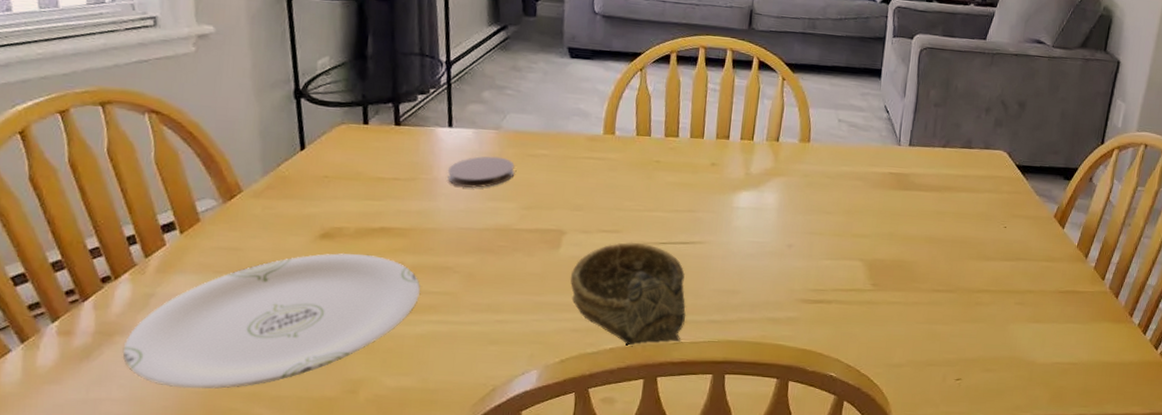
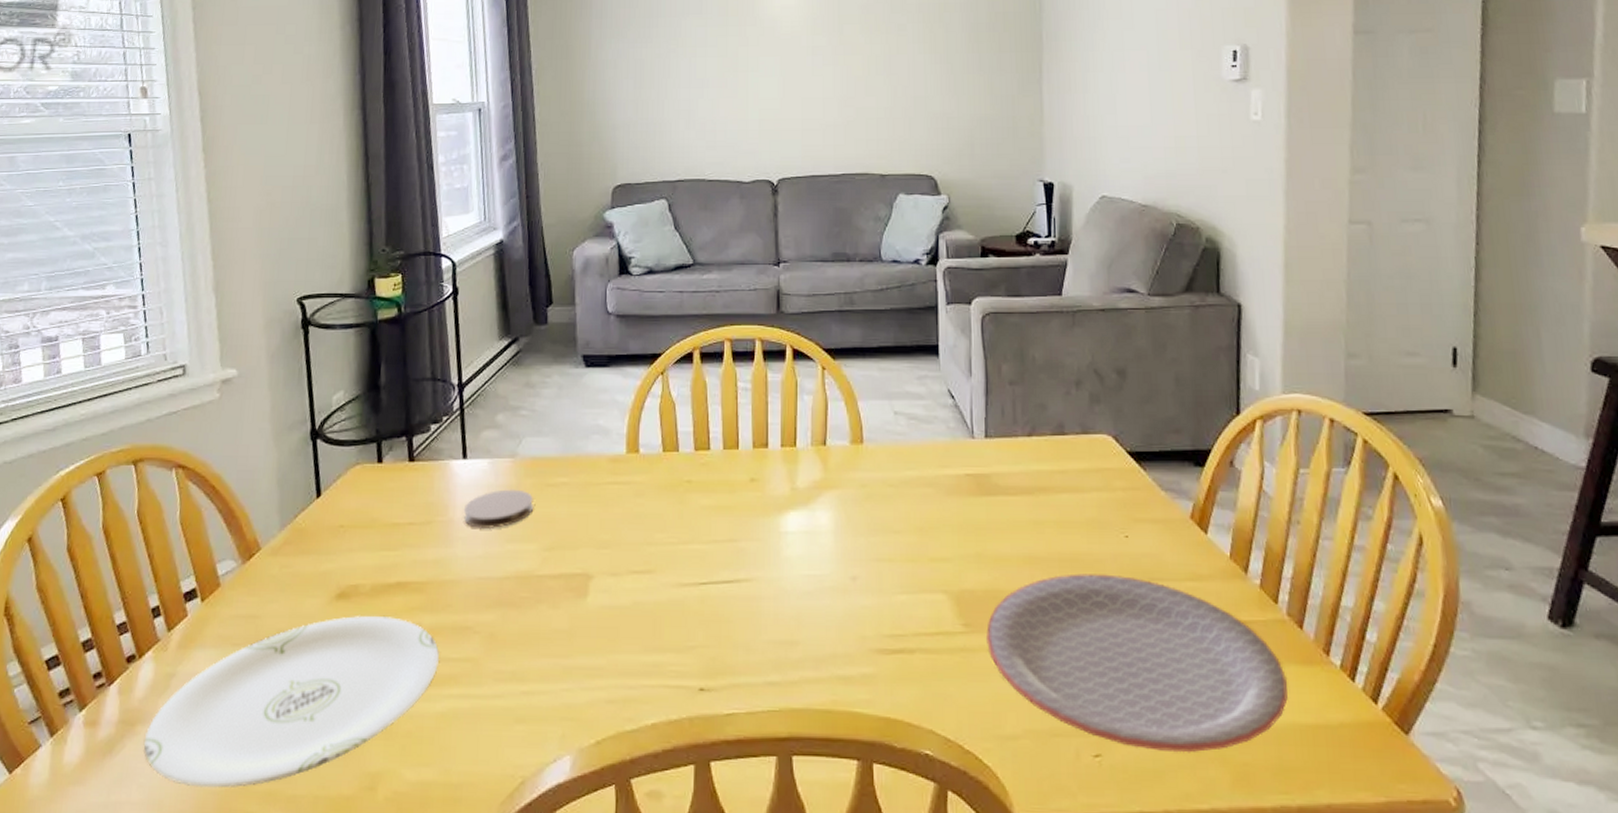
decorative bowl: present [570,242,686,347] -> none [601,584,737,722]
plate: none [888,252,1100,379] -> present [986,573,1288,753]

